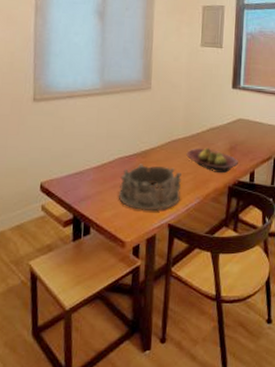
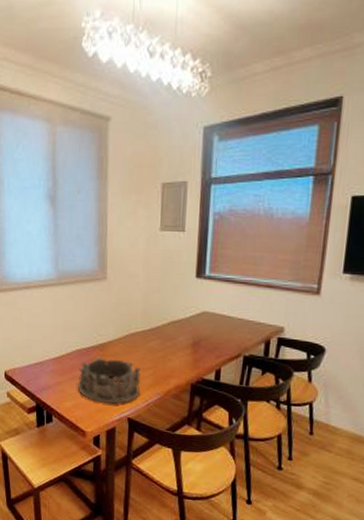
fruit bowl: present [186,147,238,174] -> none [145,341,202,370]

